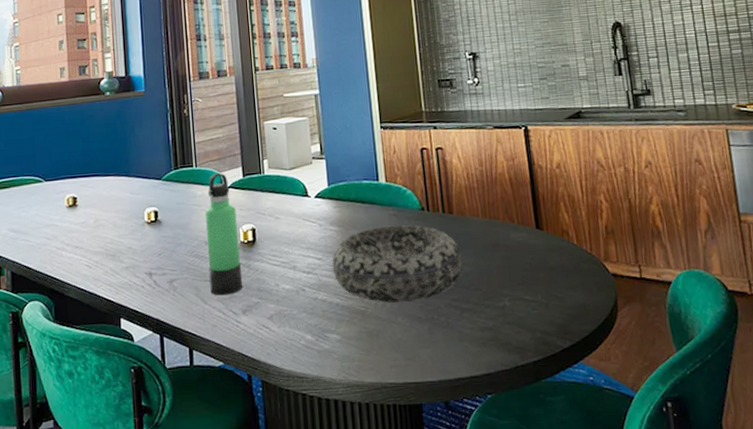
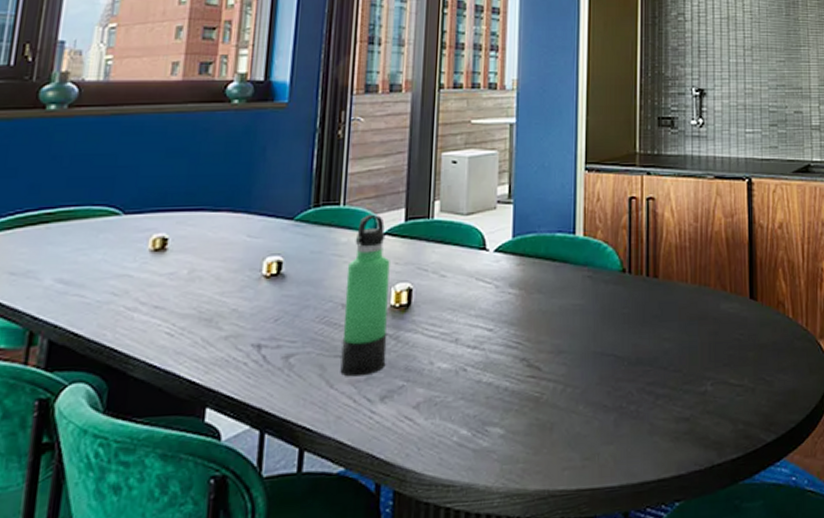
decorative bowl: present [332,224,463,303] -> none [505,289,663,387]

